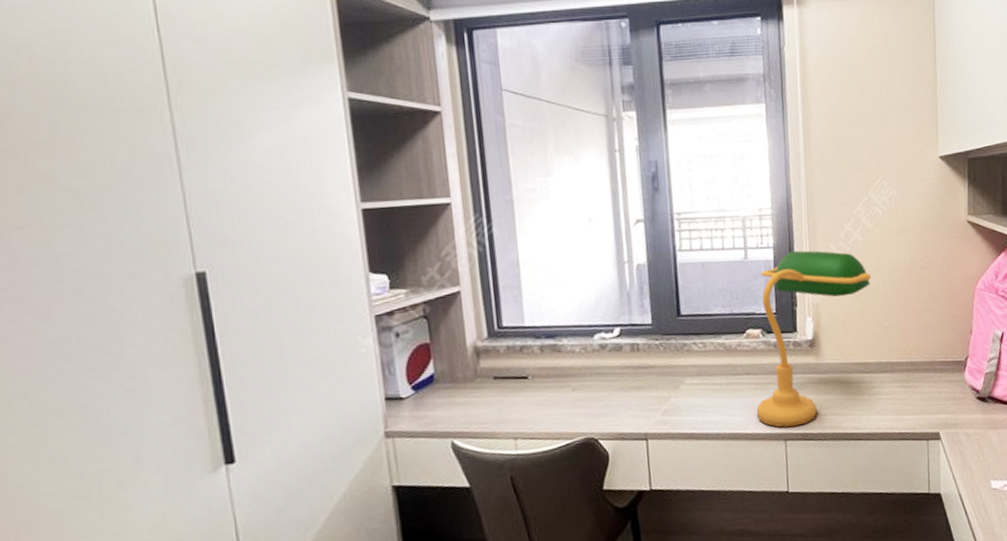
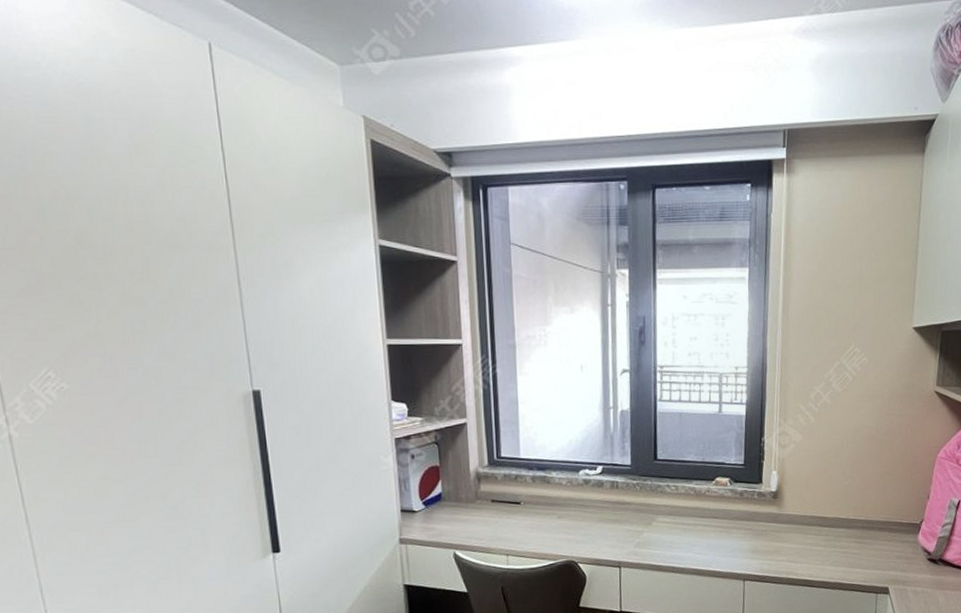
desk lamp: present [756,250,871,428] -> none [719,408,836,569]

